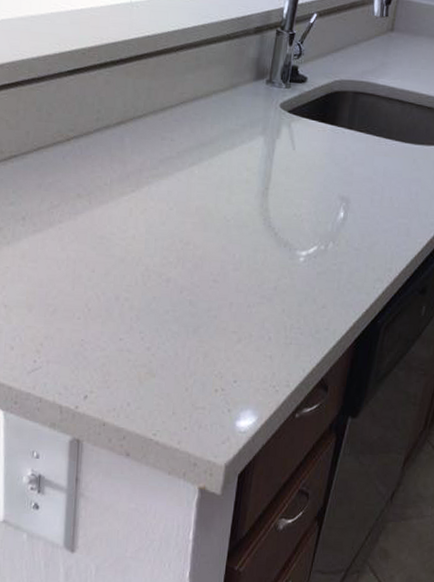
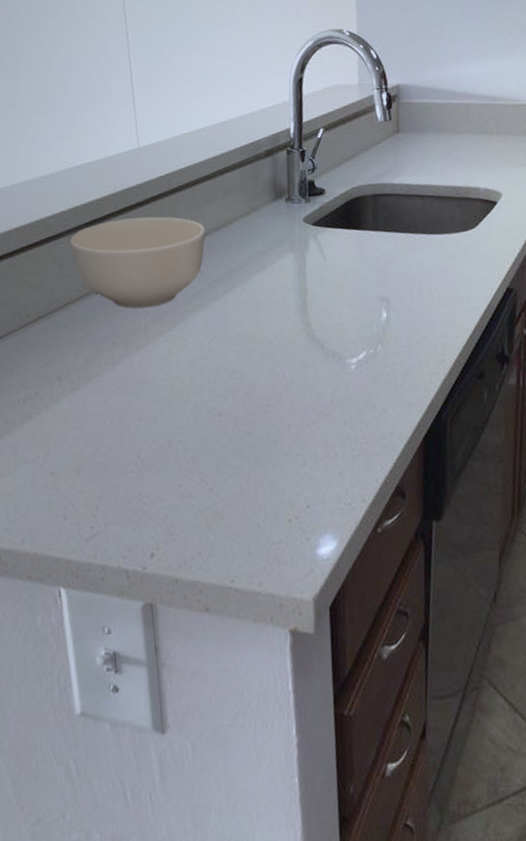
bowl: none [50,72,183,166] -> present [69,216,206,309]

